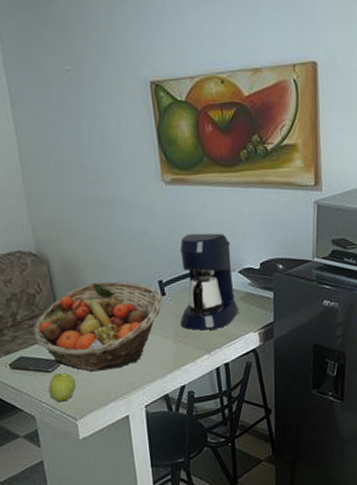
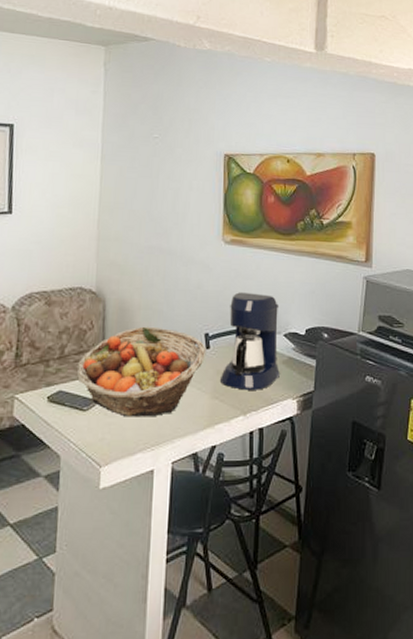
apple: present [48,373,77,402] -> none [79,414,108,444]

